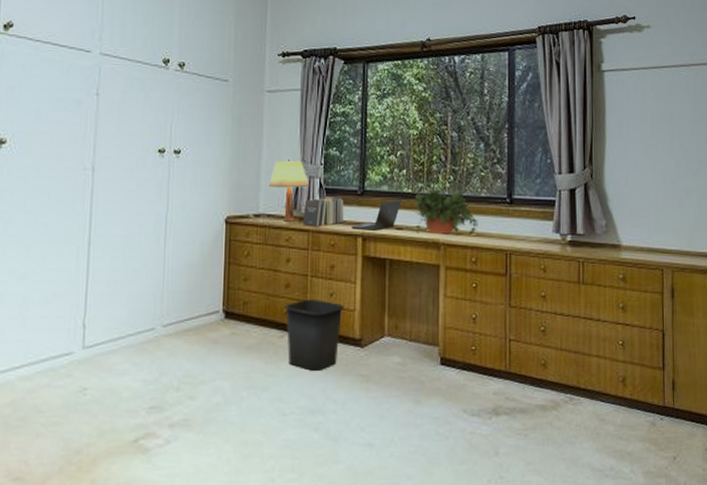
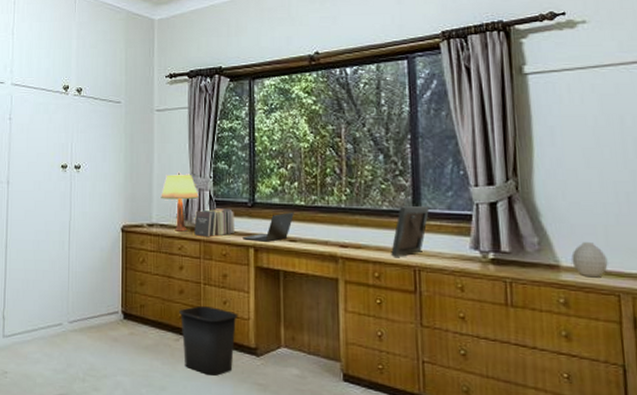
potted plant: present [414,188,478,235] -> none [308,201,381,249]
picture frame: none [487,192,520,242] -> present [391,205,429,257]
vase: none [630,224,656,255] -> present [571,242,608,278]

